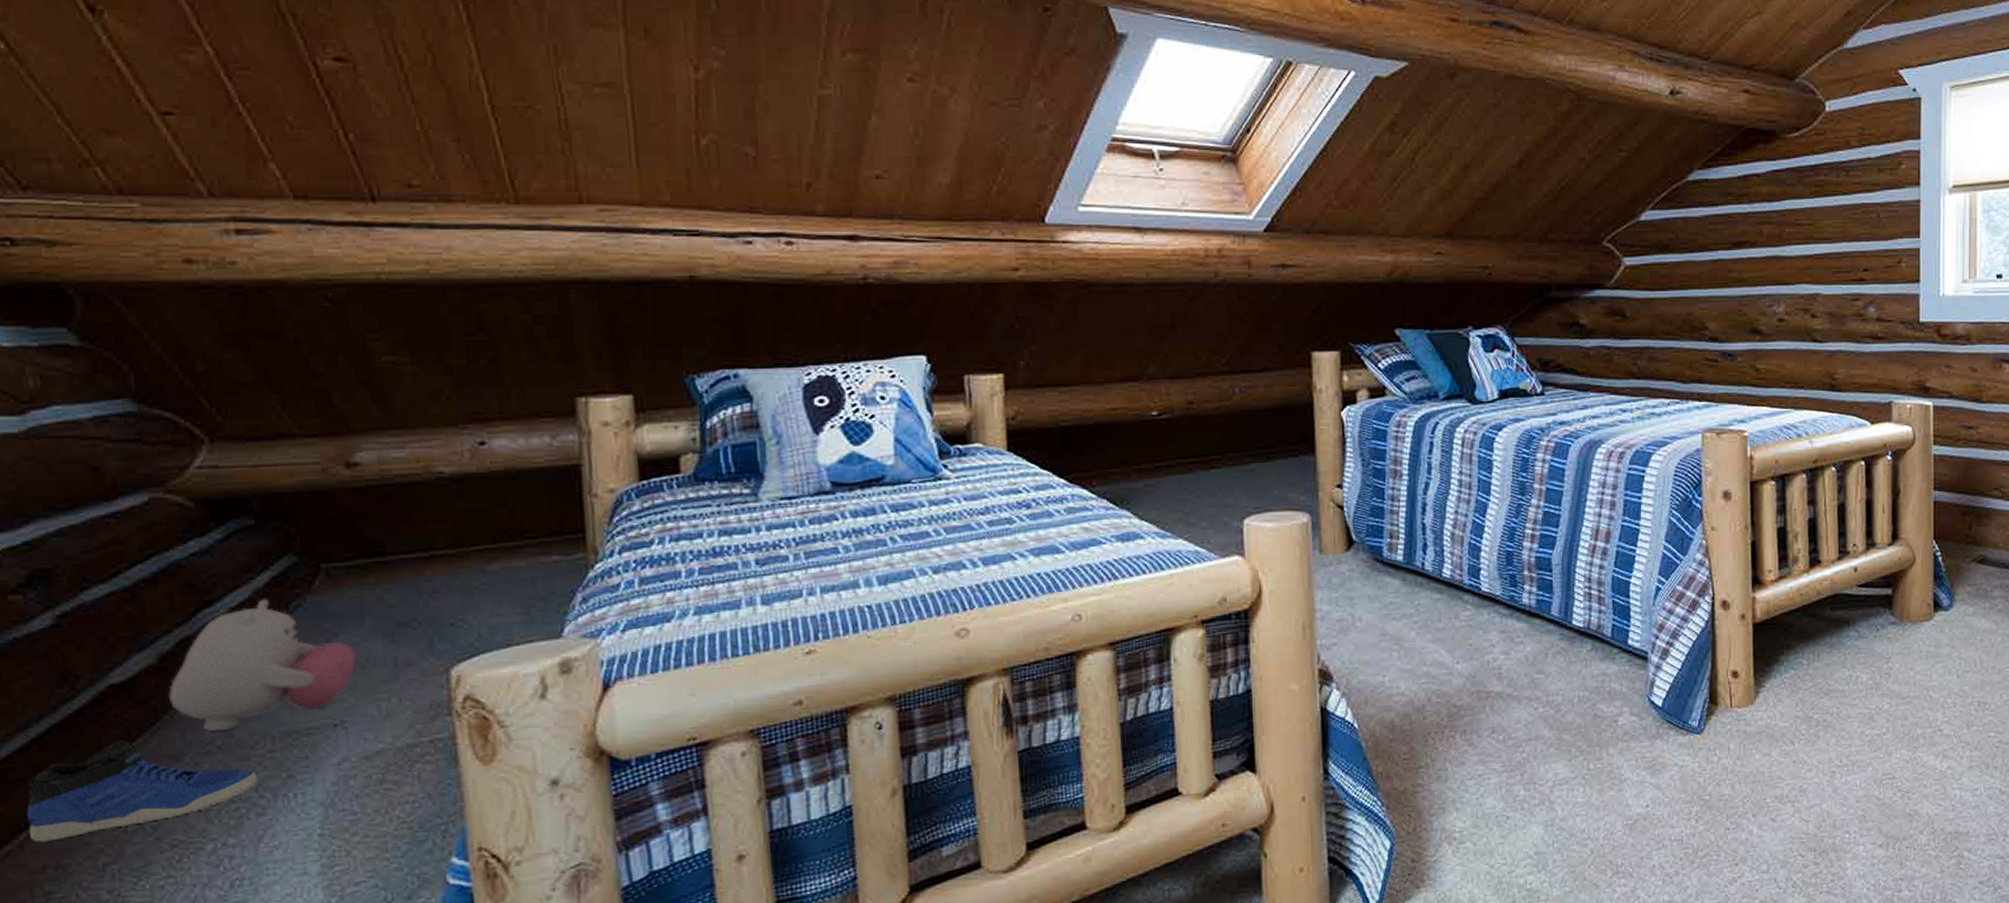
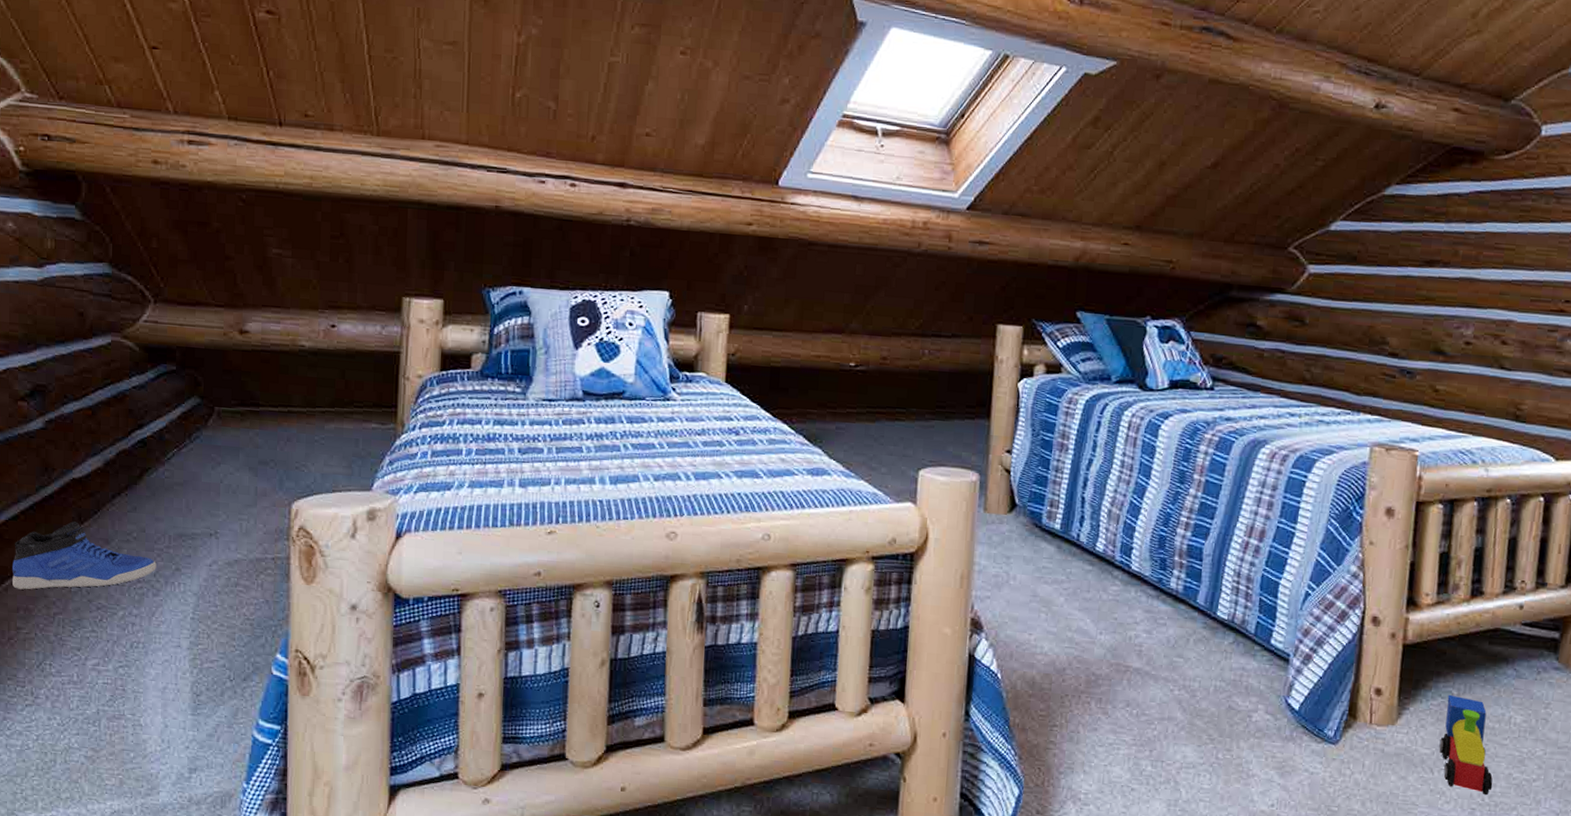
plush toy: present [169,599,357,731] -> none [108,428,231,526]
toy train: none [1796,665,1848,757] -> present [1439,694,1493,796]

